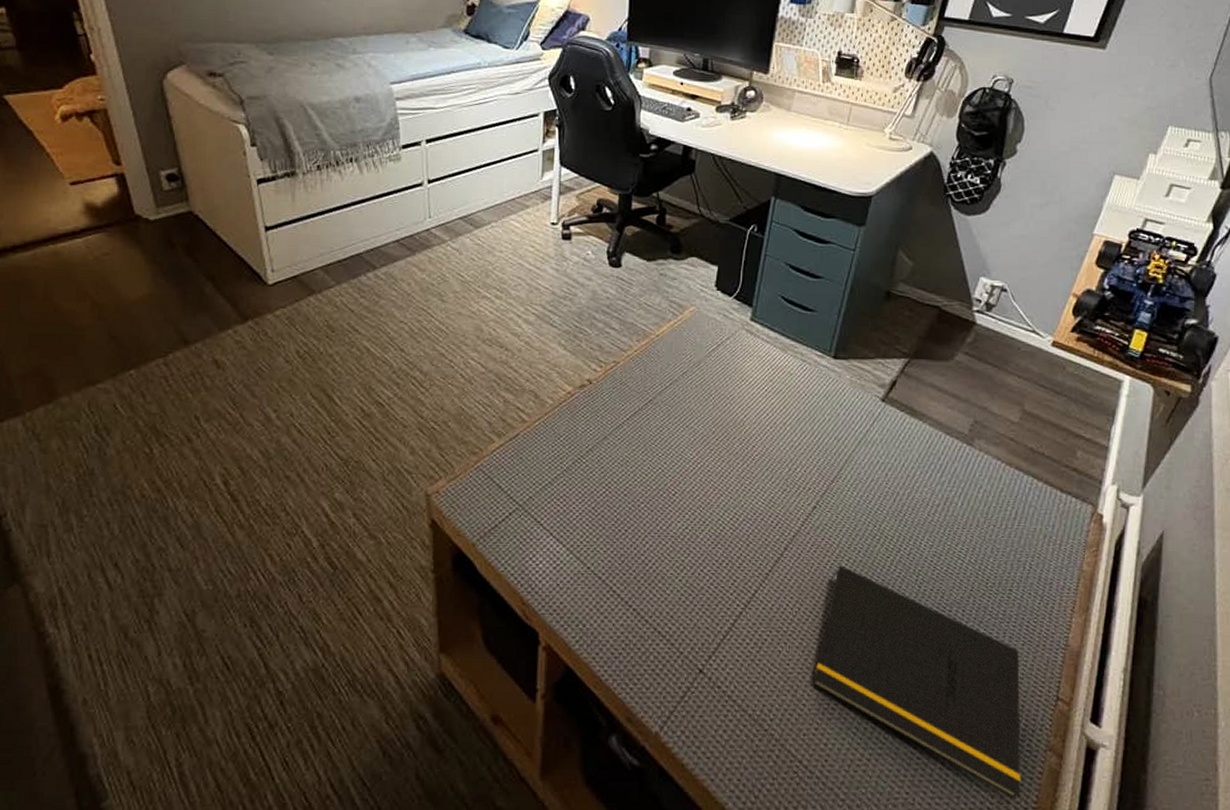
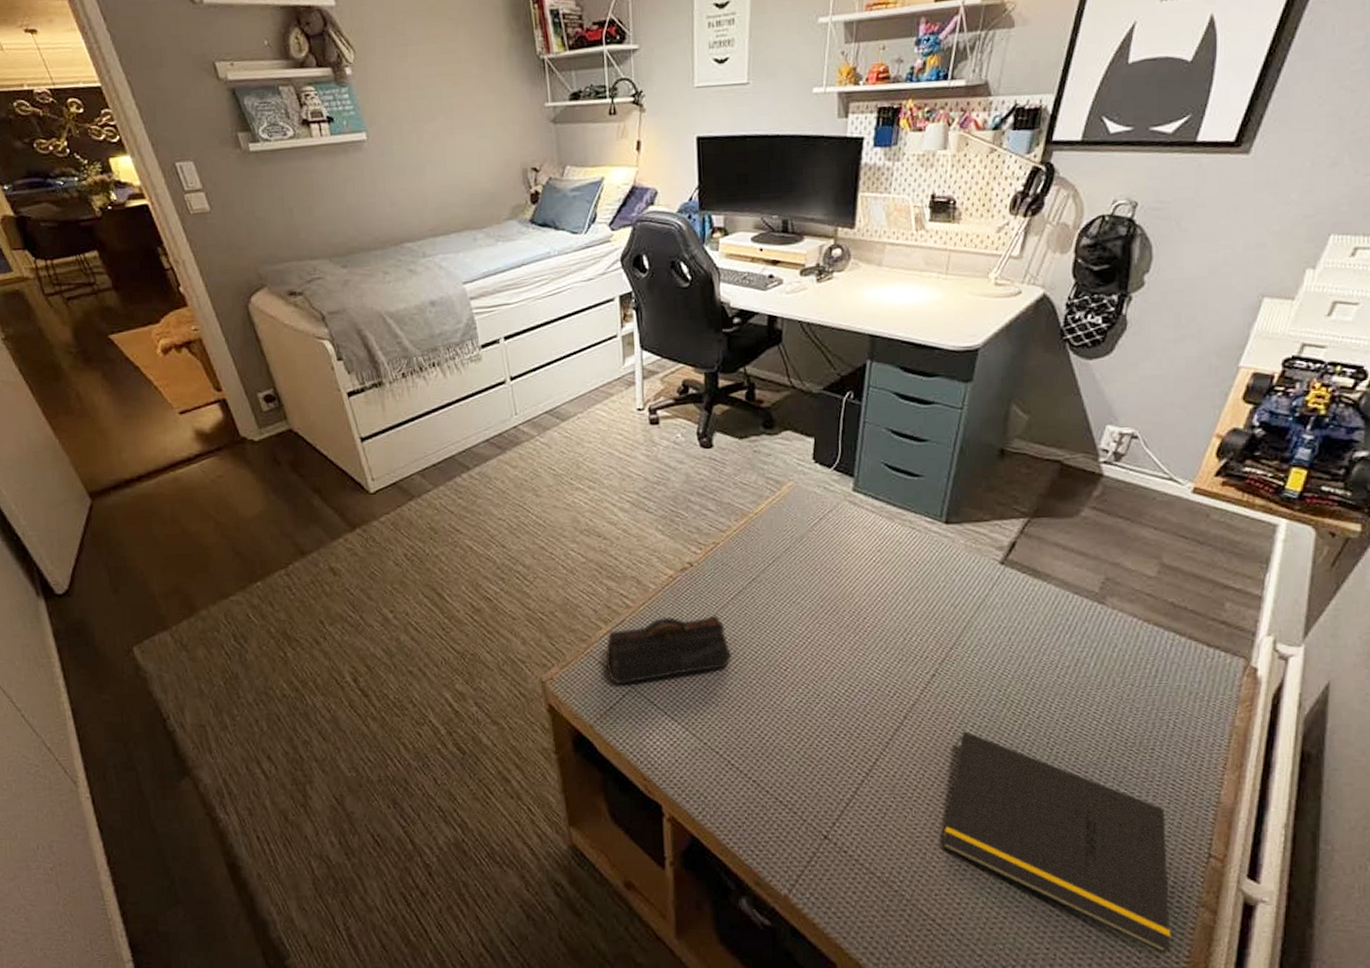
pencil case: none [495,435,623,502] -> present [605,615,732,685]

